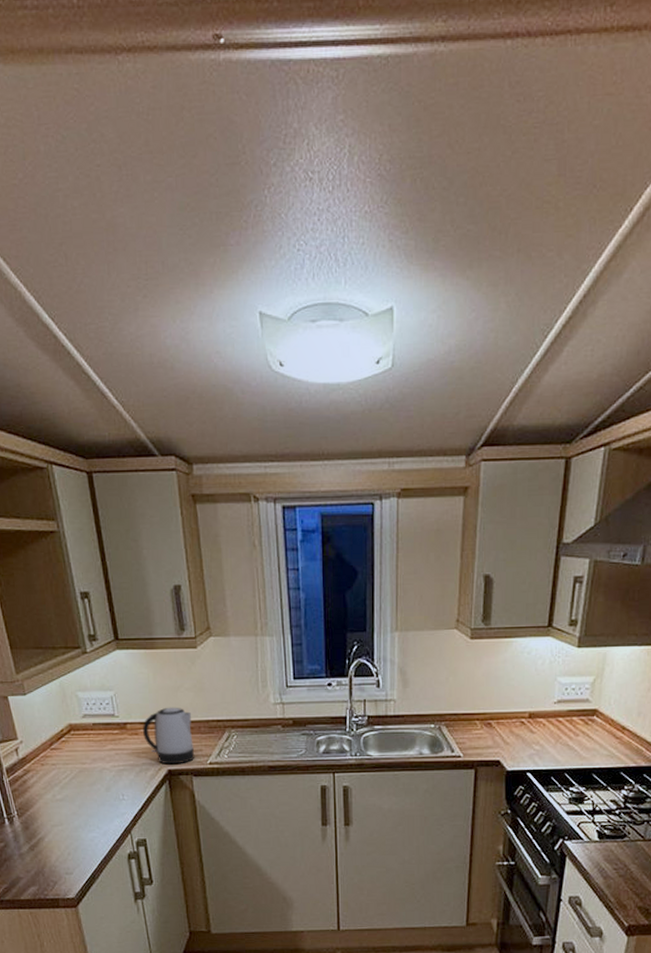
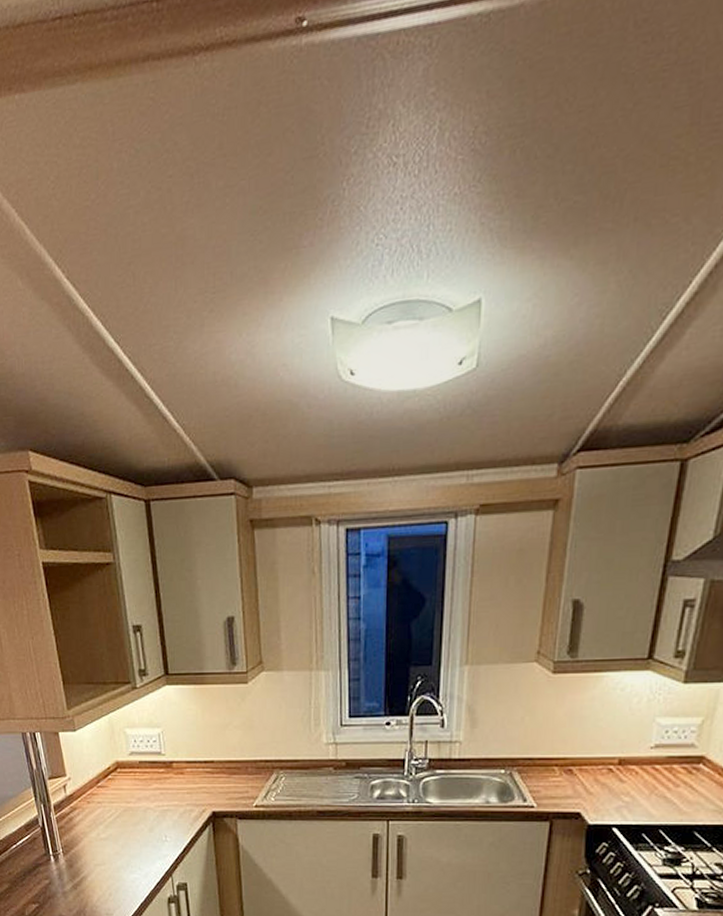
kettle: present [142,707,195,765] -> none [188,745,241,806]

